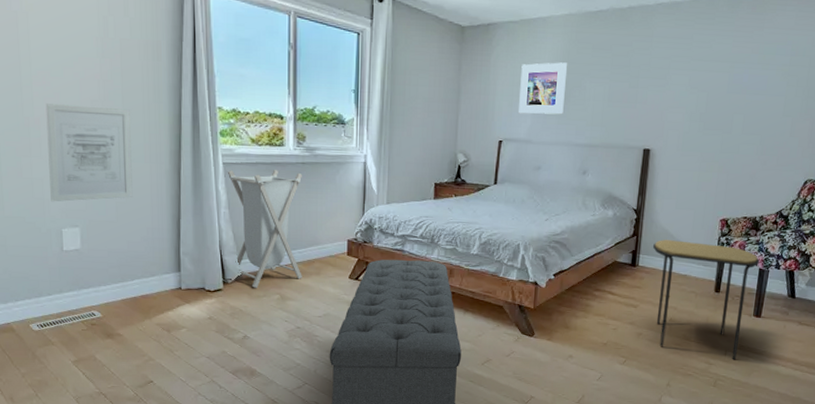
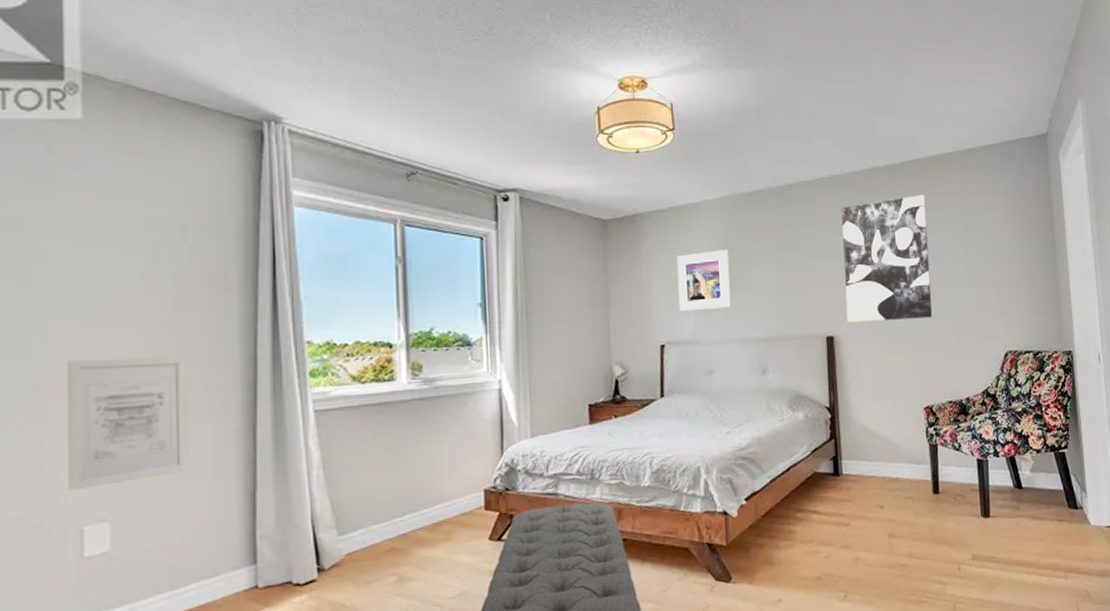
laundry hamper: present [227,170,302,288] -> none [320,411,427,572]
side table: present [652,240,760,360] -> none [854,437,976,575]
wall art: none [664,26,758,142] -> present [841,195,932,323]

